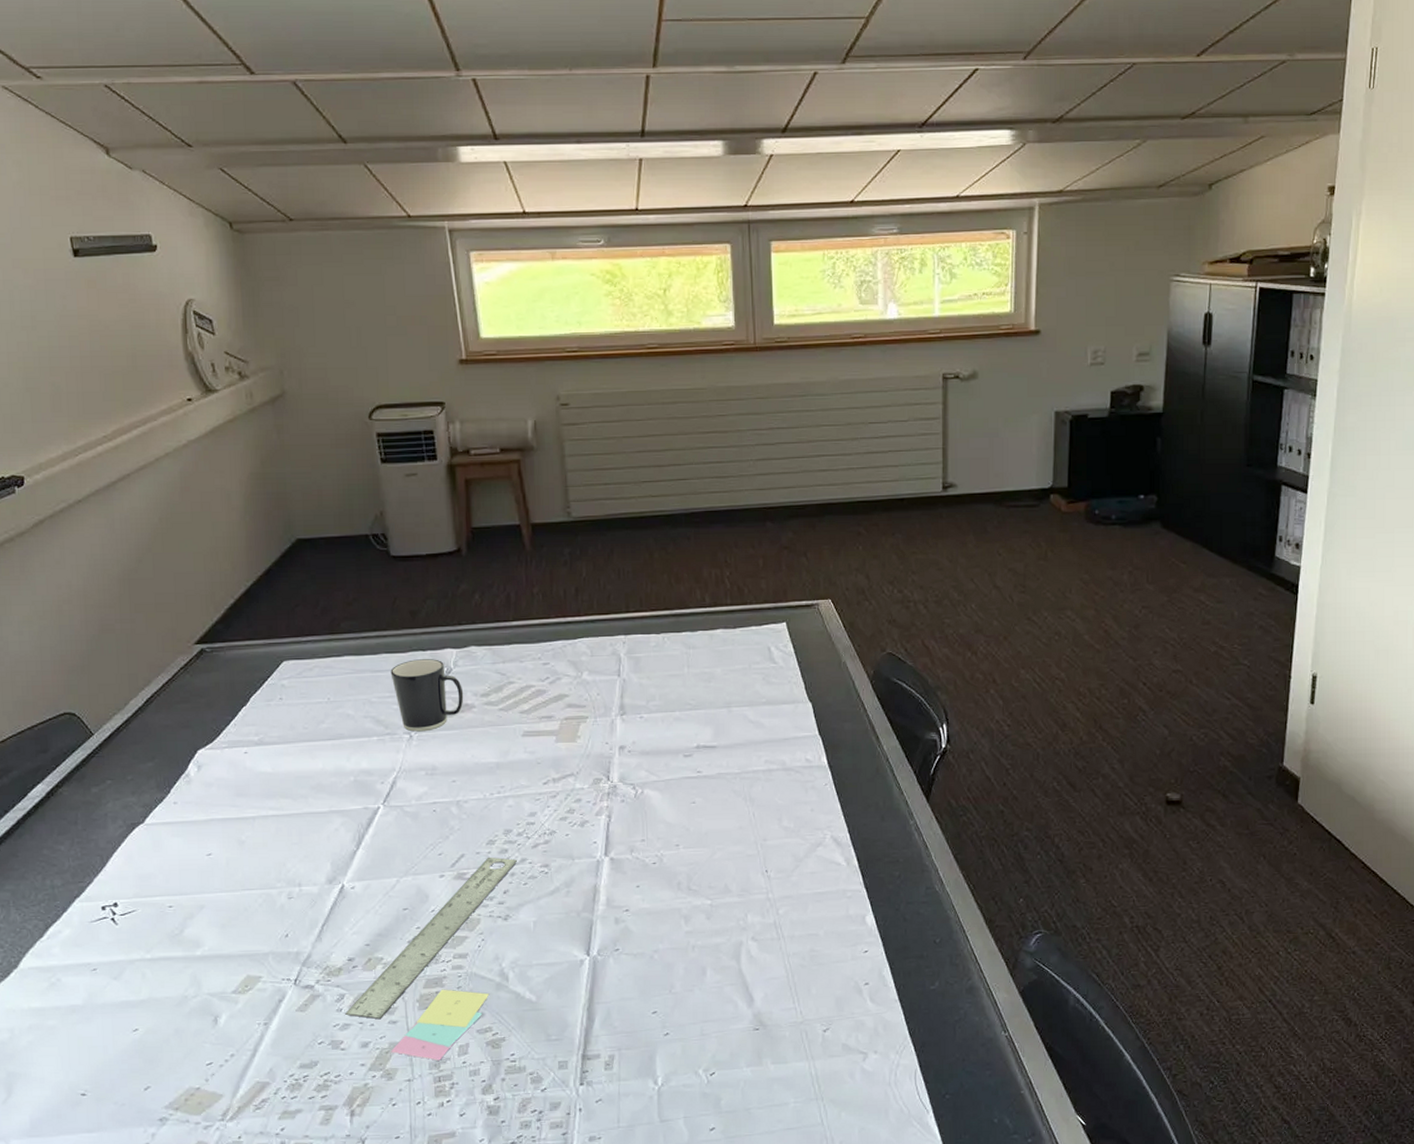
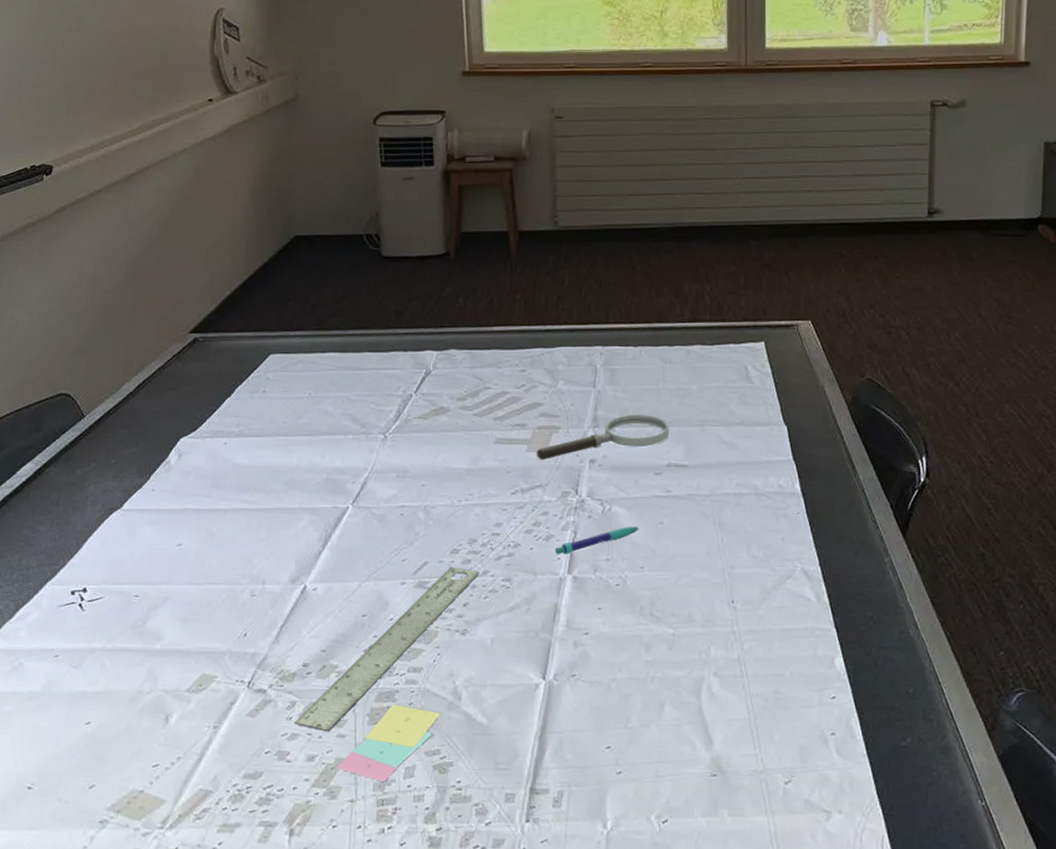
mug: present [390,659,464,732] -> none [371,359,440,433]
magnifying glass: none [565,700,696,750] -> present [536,414,669,461]
pen: none [590,807,673,839] -> present [554,526,640,555]

